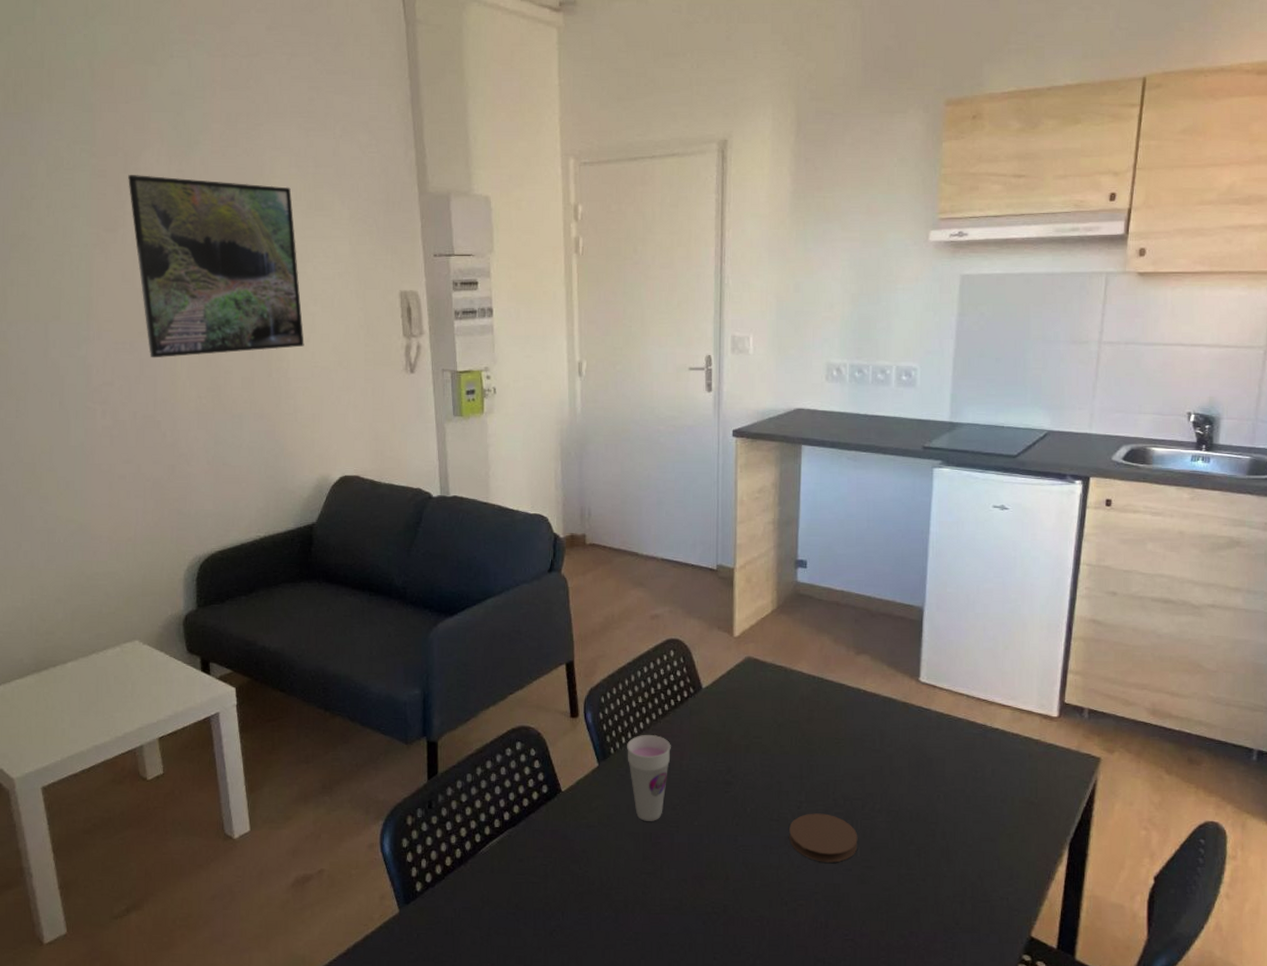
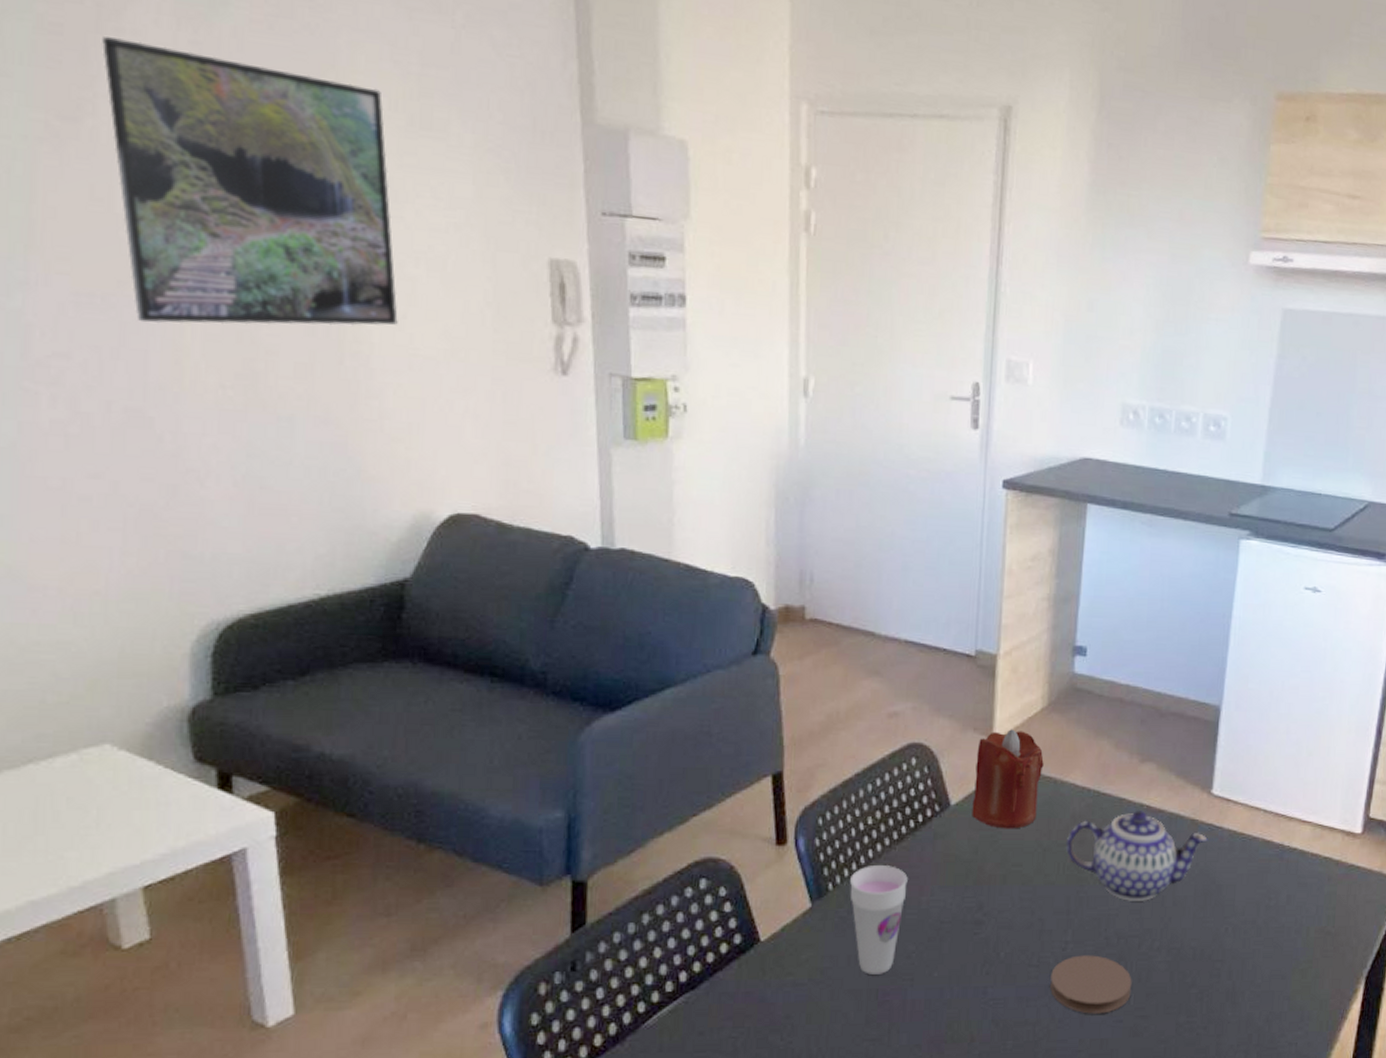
candle: none [719,627,776,708] -> present [972,729,1044,829]
teapot: none [796,693,918,770] -> present [1065,809,1208,901]

